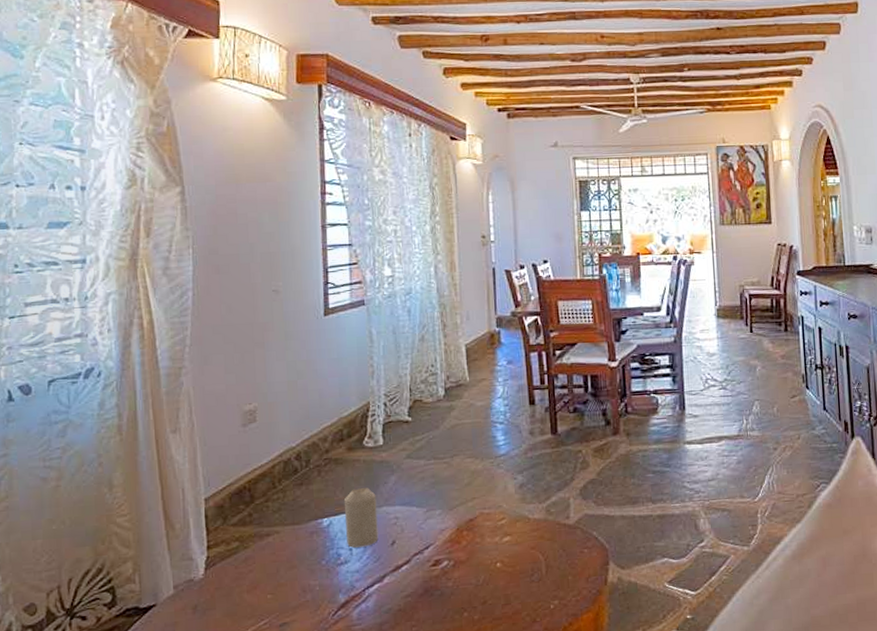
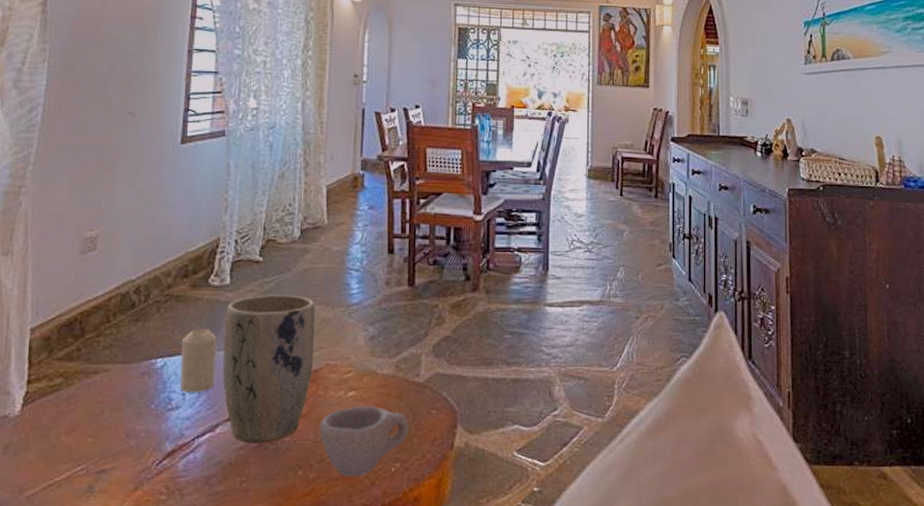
plant pot: none [381,450,469,591] -> present [222,294,316,444]
cup: none [479,549,564,616] -> present [319,406,409,477]

